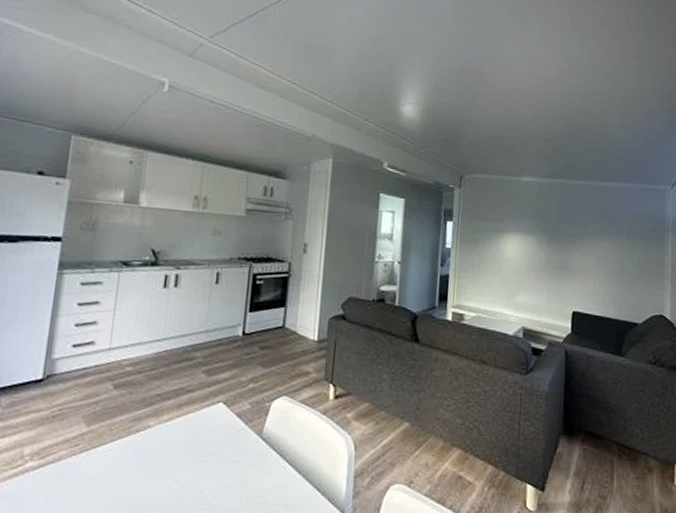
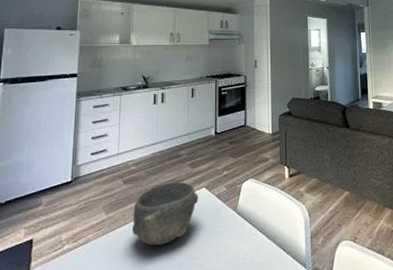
bowl: none [120,392,214,472] -> present [132,182,199,246]

